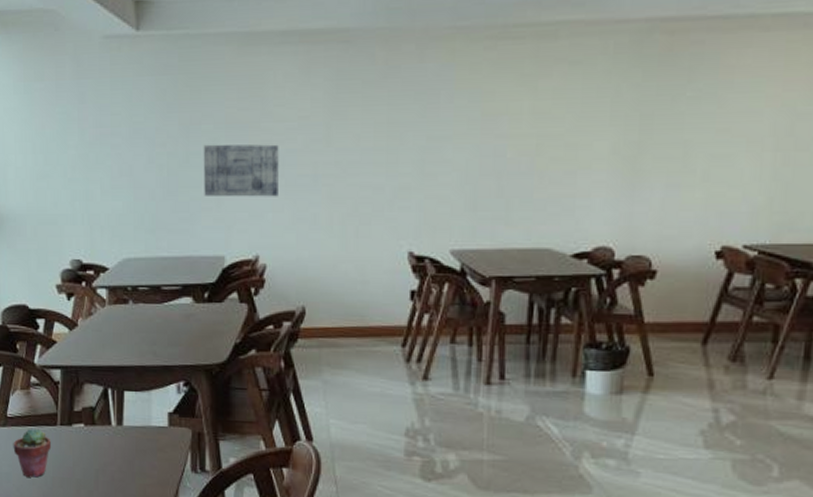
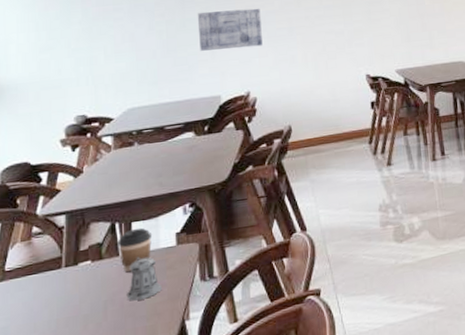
potted succulent: present [13,428,52,478] -> none [11,275,56,326]
coffee cup: none [110,398,145,445] -> present [117,227,153,272]
pepper shaker: none [117,430,152,478] -> present [126,256,162,301]

